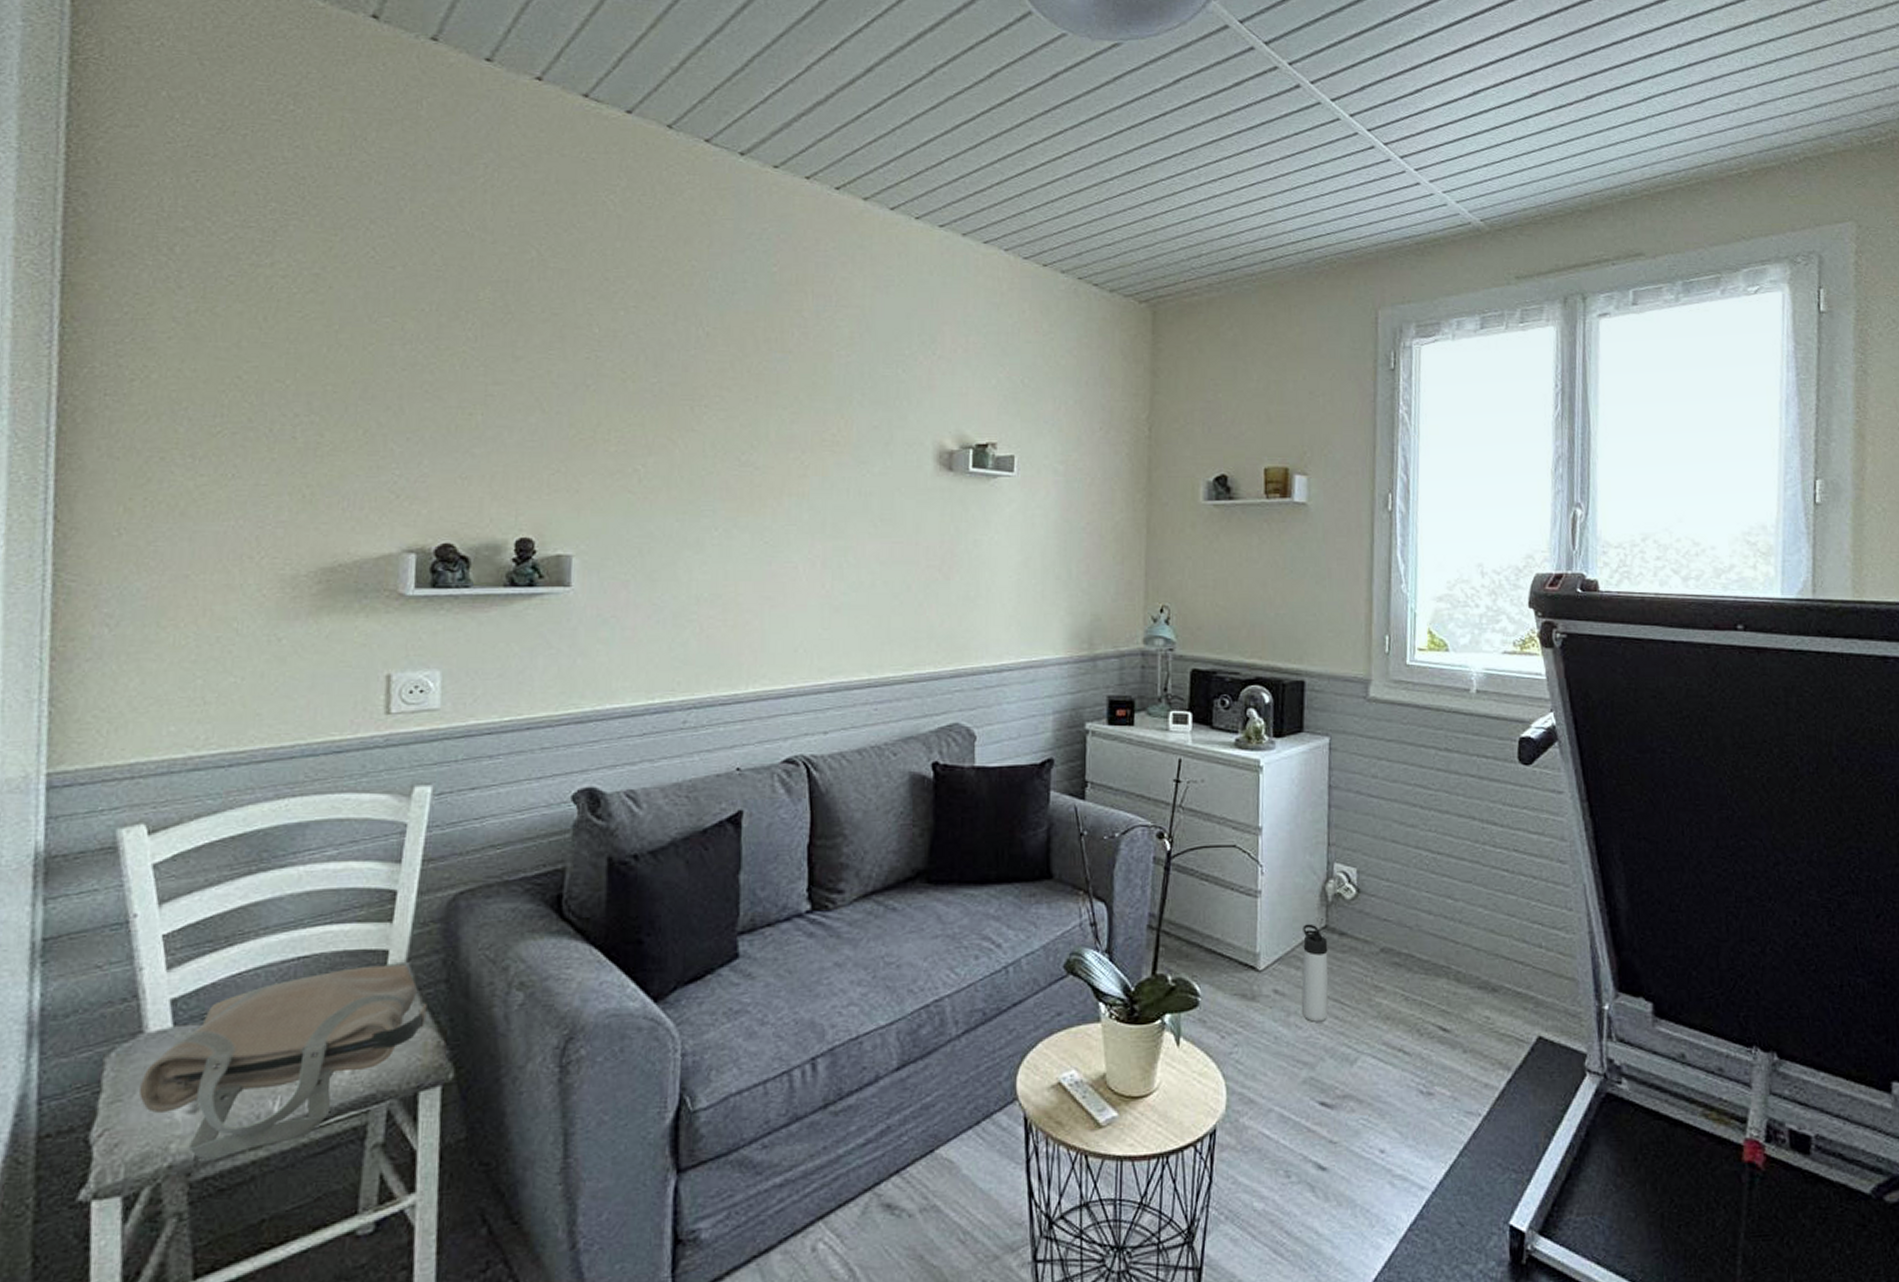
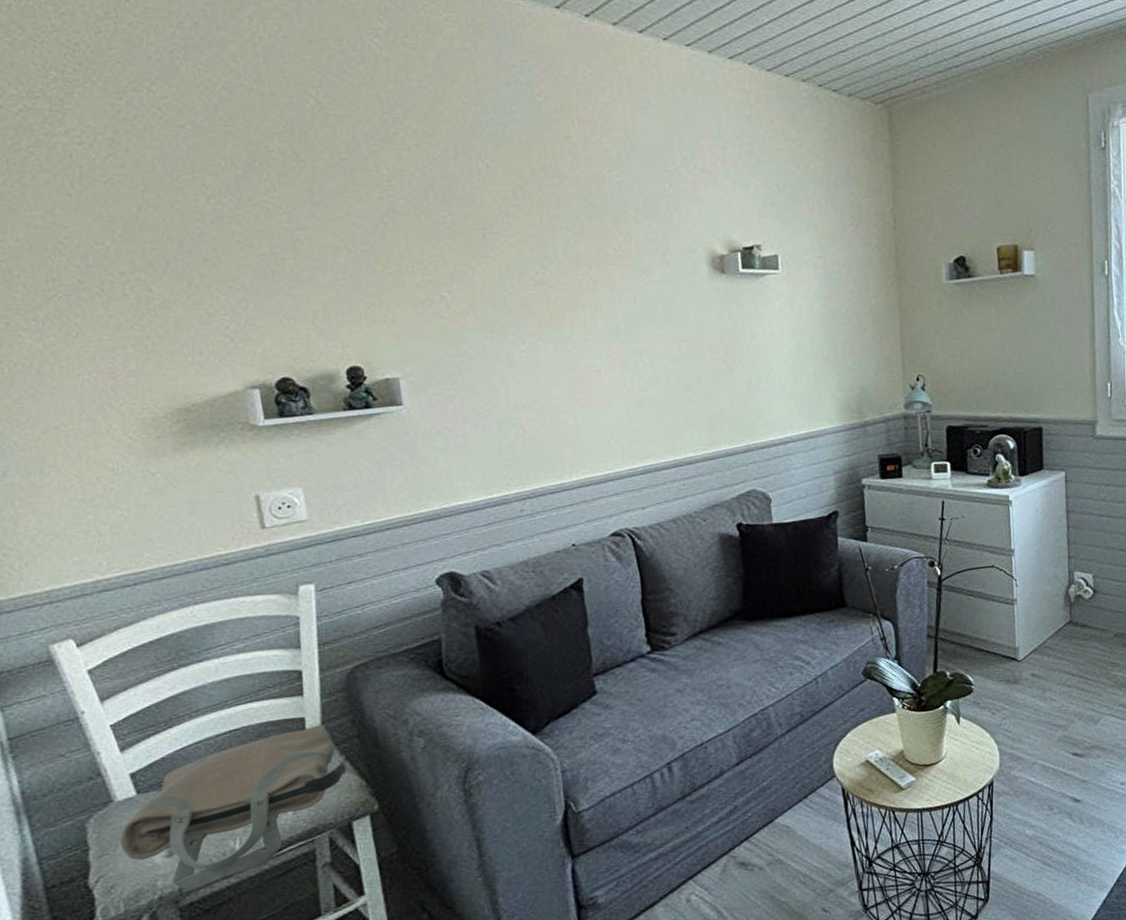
thermos bottle: present [1301,923,1329,1022] -> none [1052,620,1076,695]

